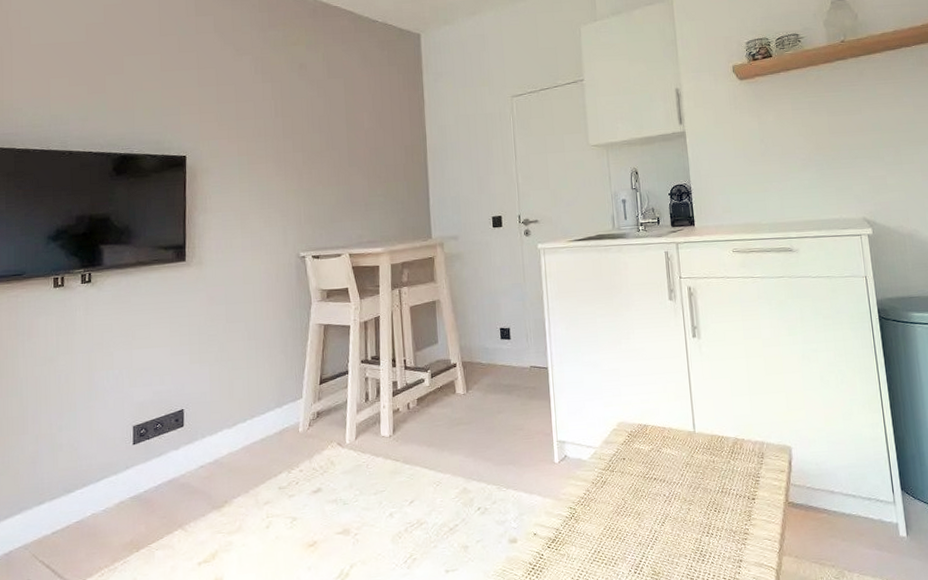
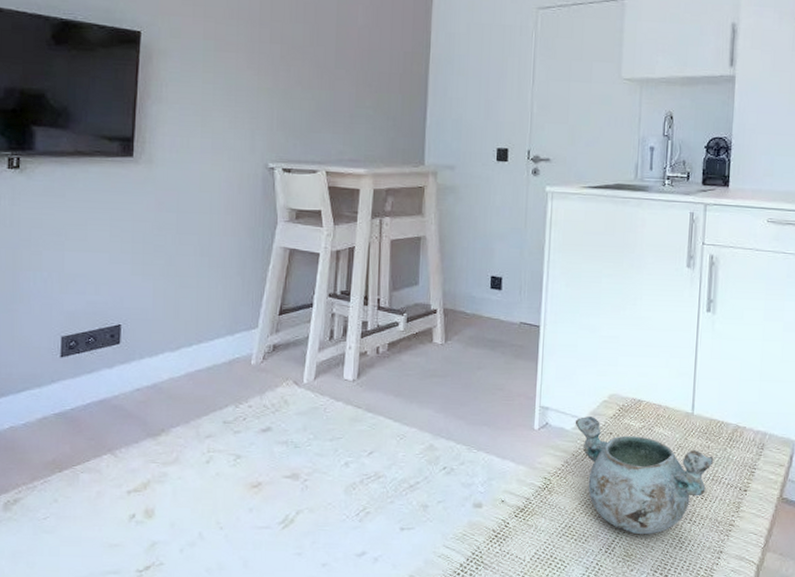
decorative bowl: none [590,445,721,552] -> present [575,417,714,534]

